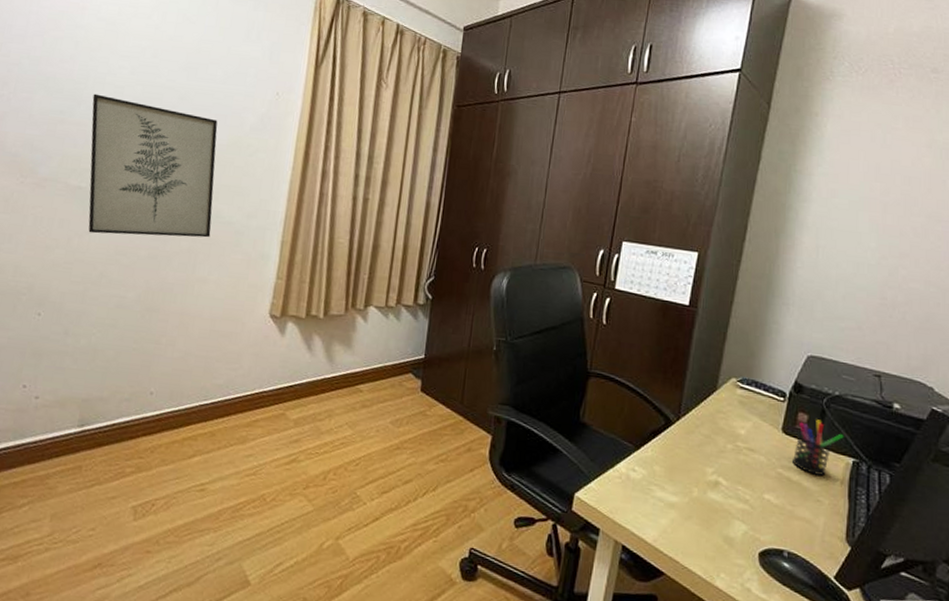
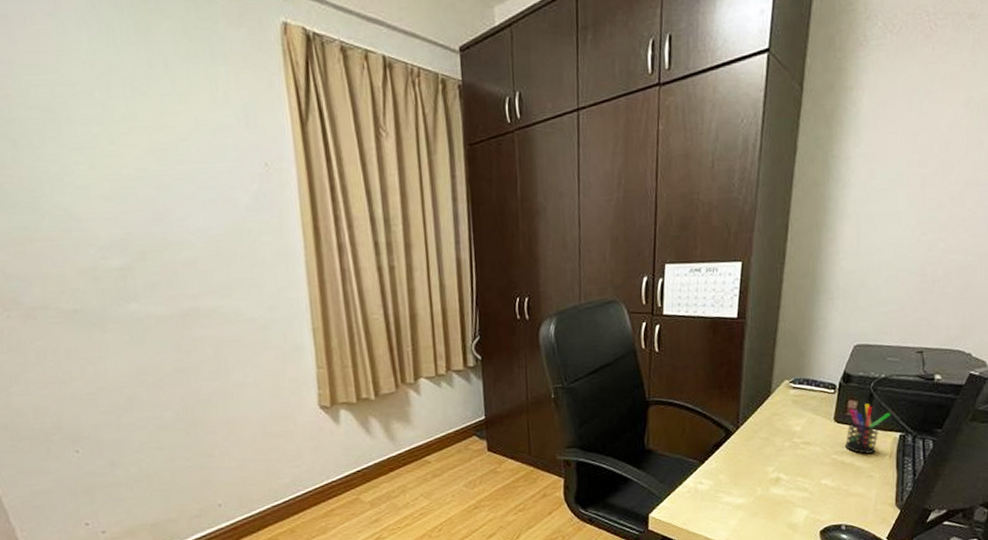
wall art: present [88,93,218,238] -> none [54,200,235,358]

